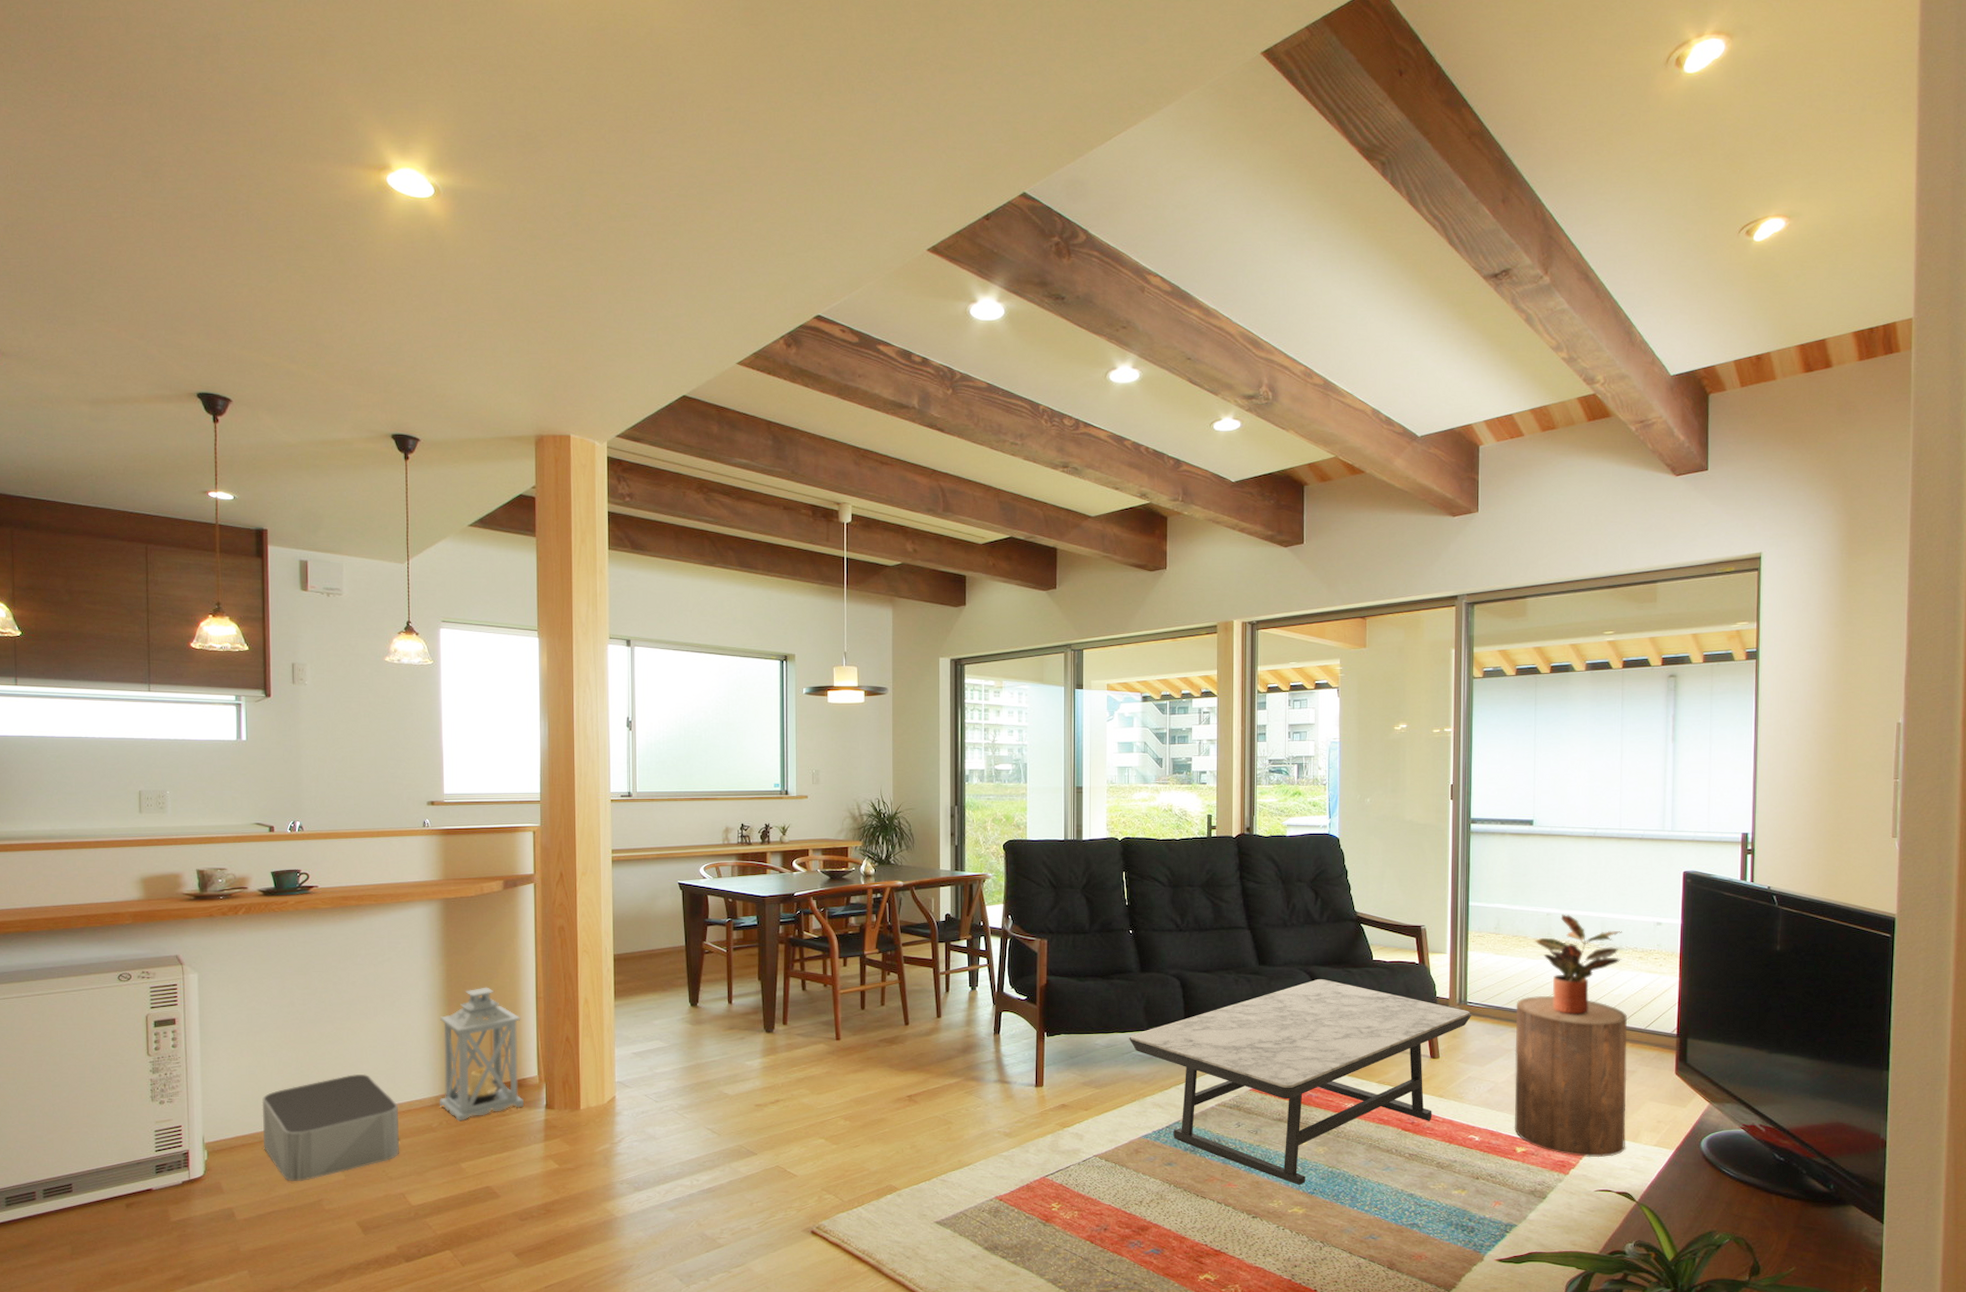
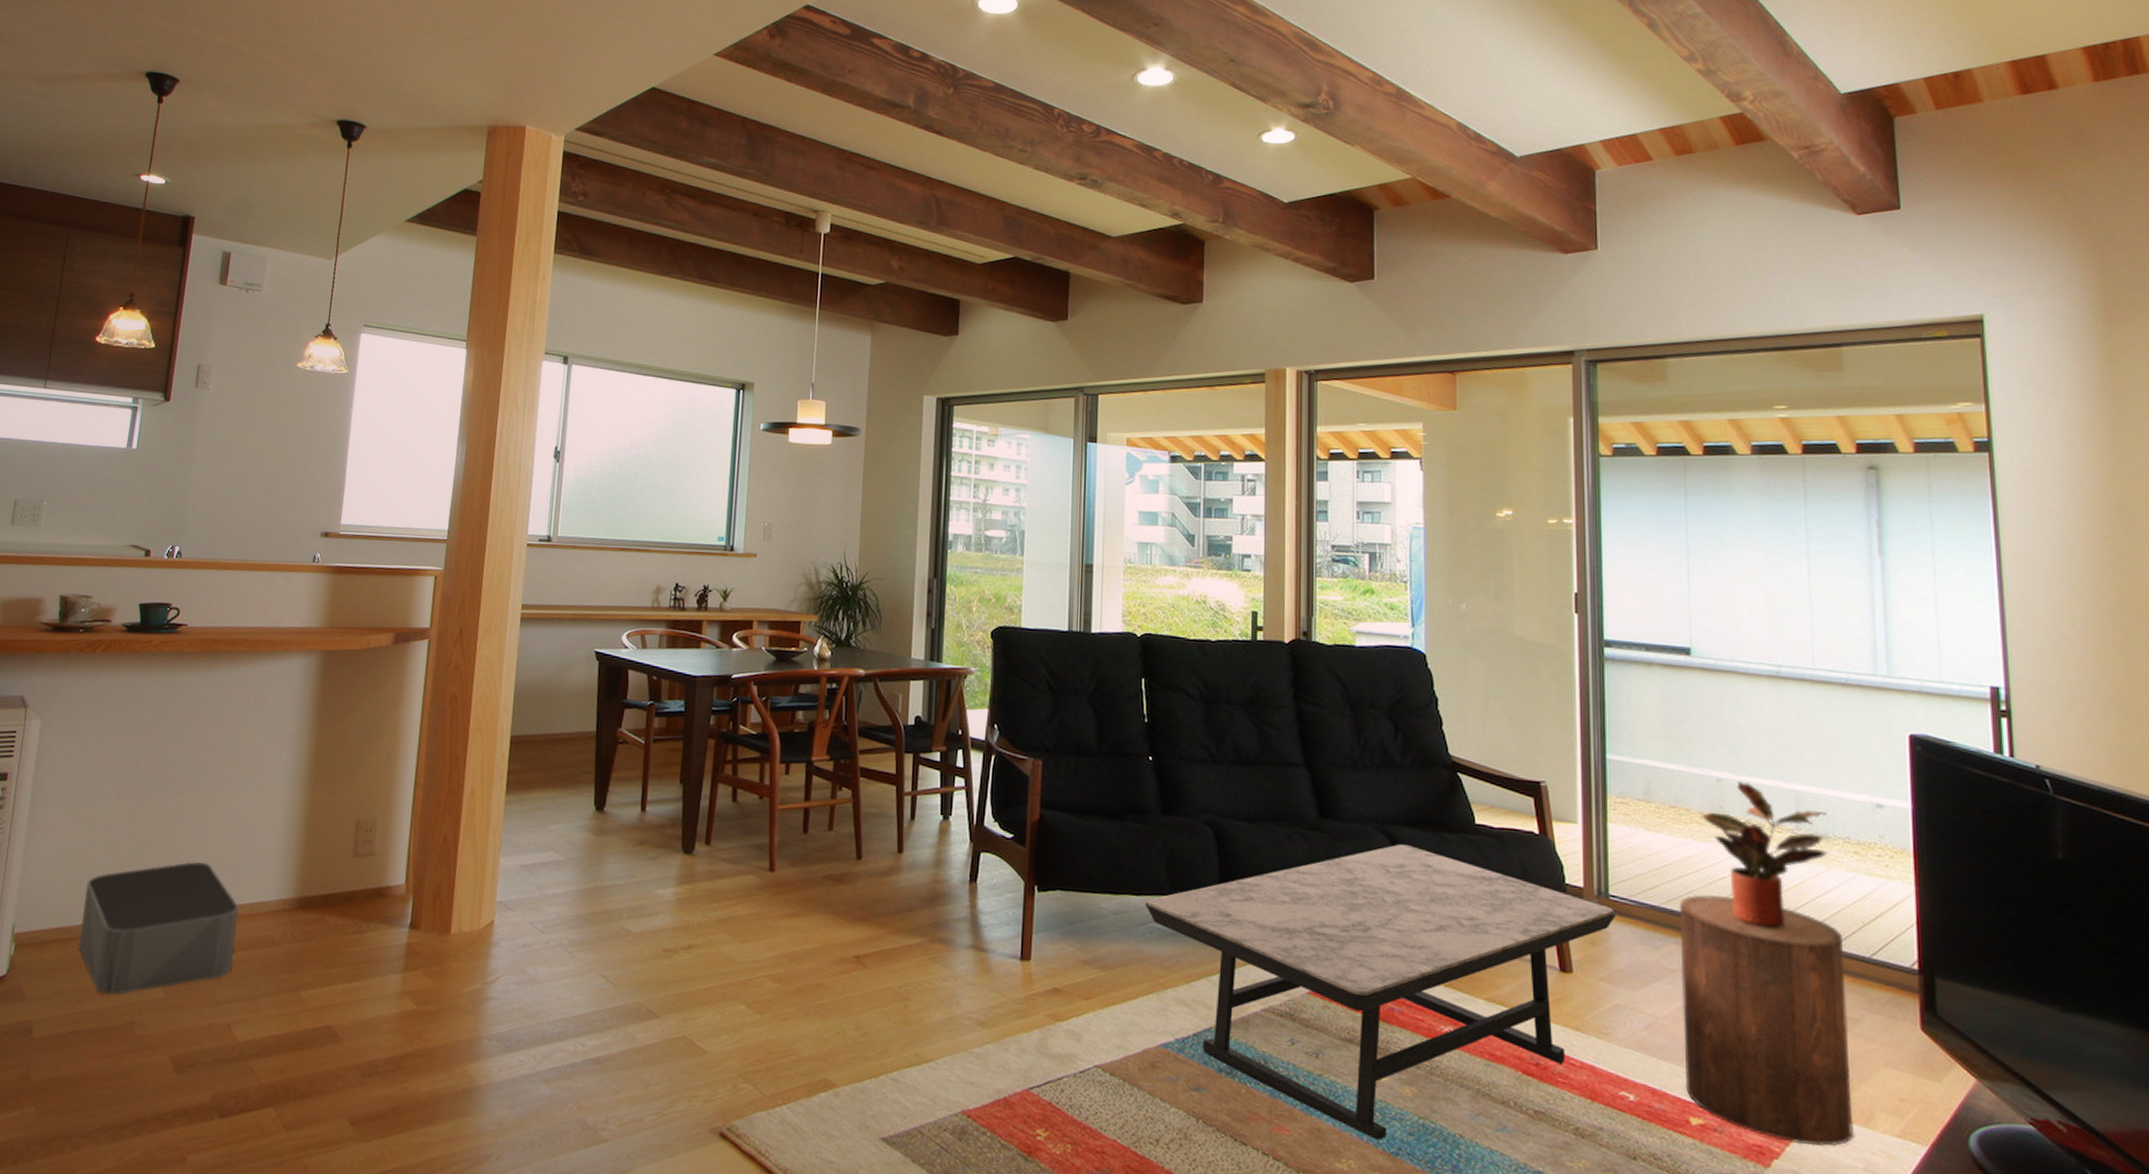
lantern: present [440,987,524,1121] -> none [286,764,394,935]

